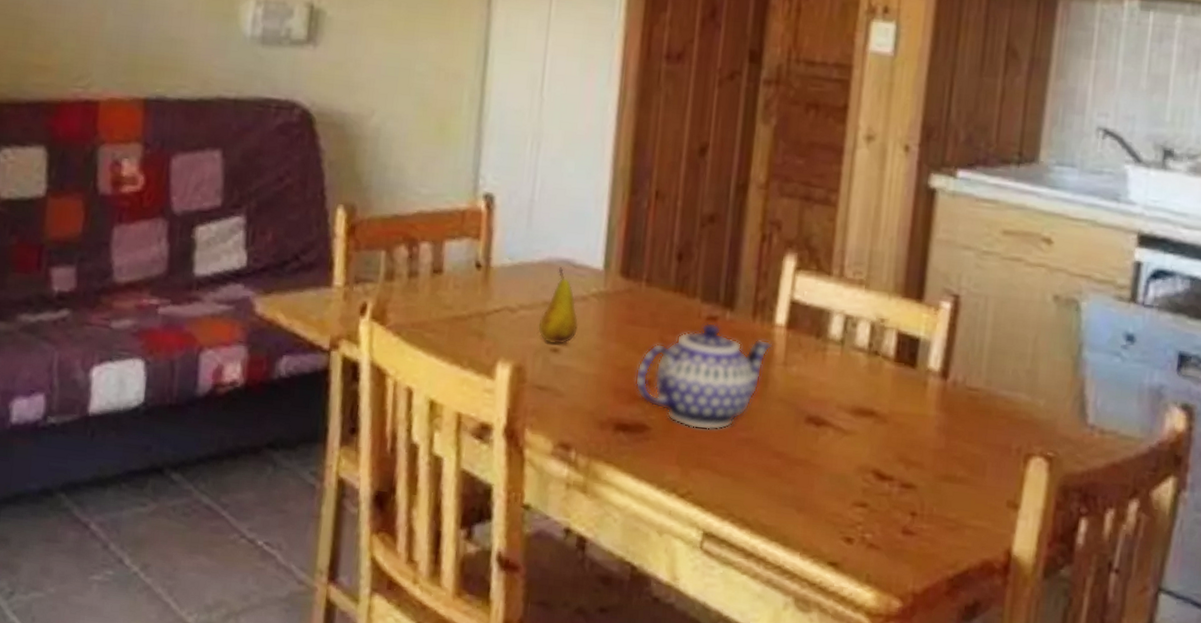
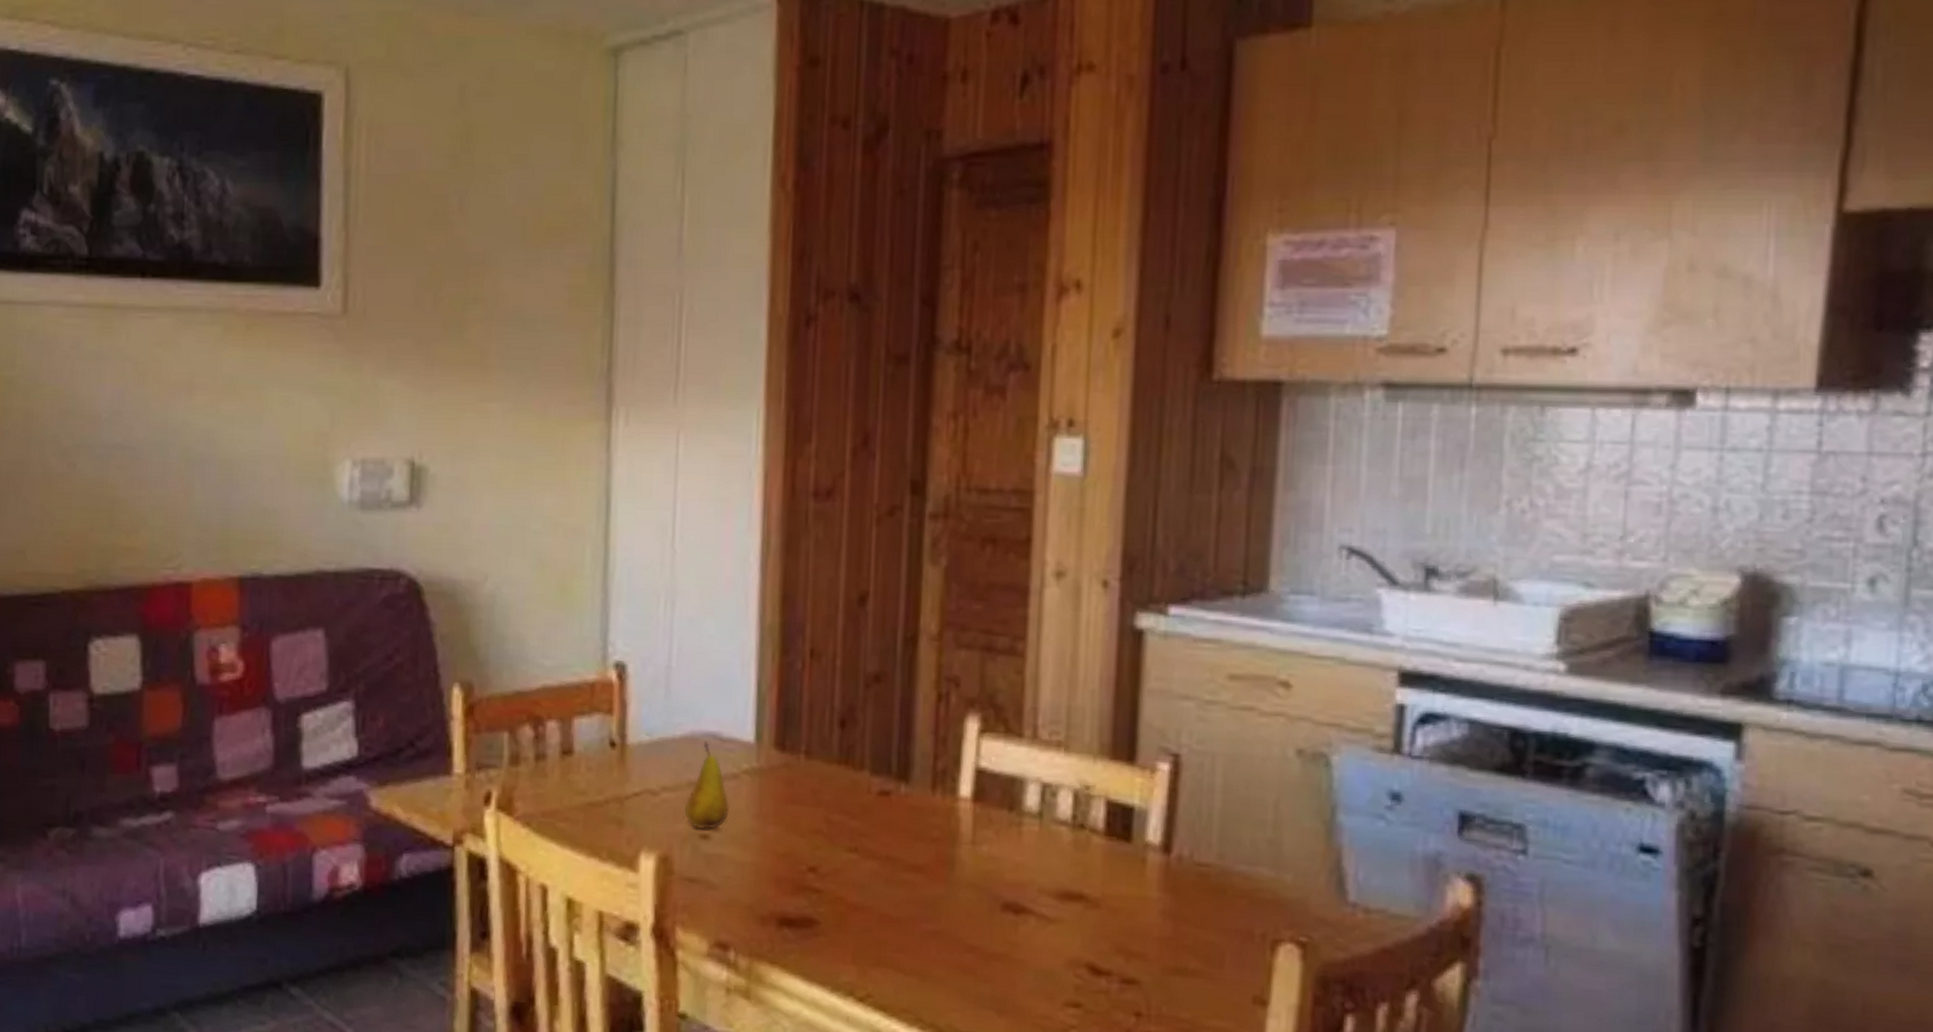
teapot: present [634,322,773,431] -> none [798,797,958,923]

